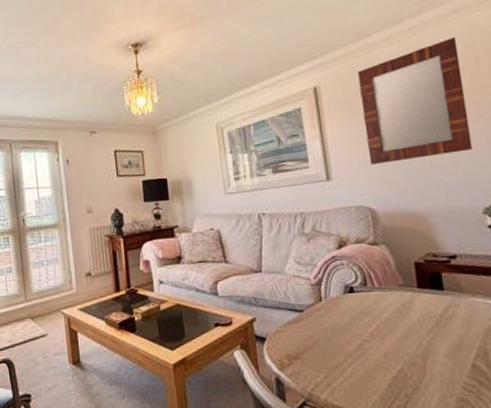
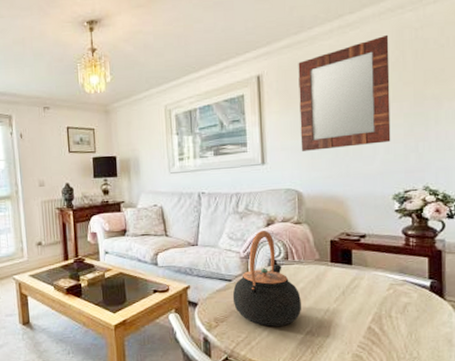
teapot: none [305,252,389,365] -> present [232,230,302,327]

